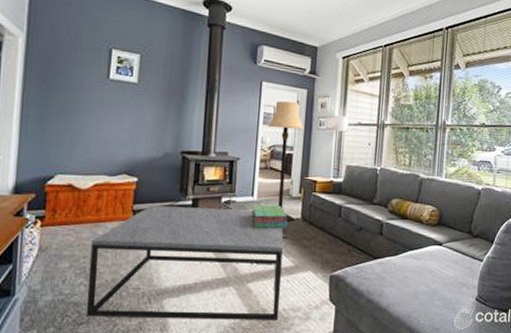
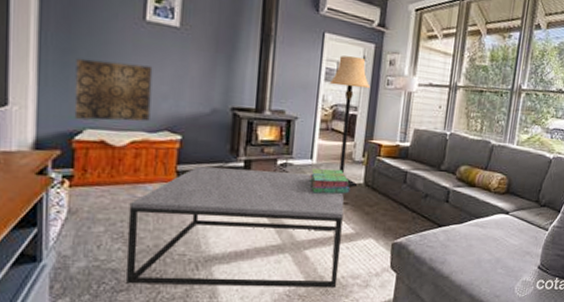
wall art: none [47,113,115,167] -> present [74,58,153,122]

